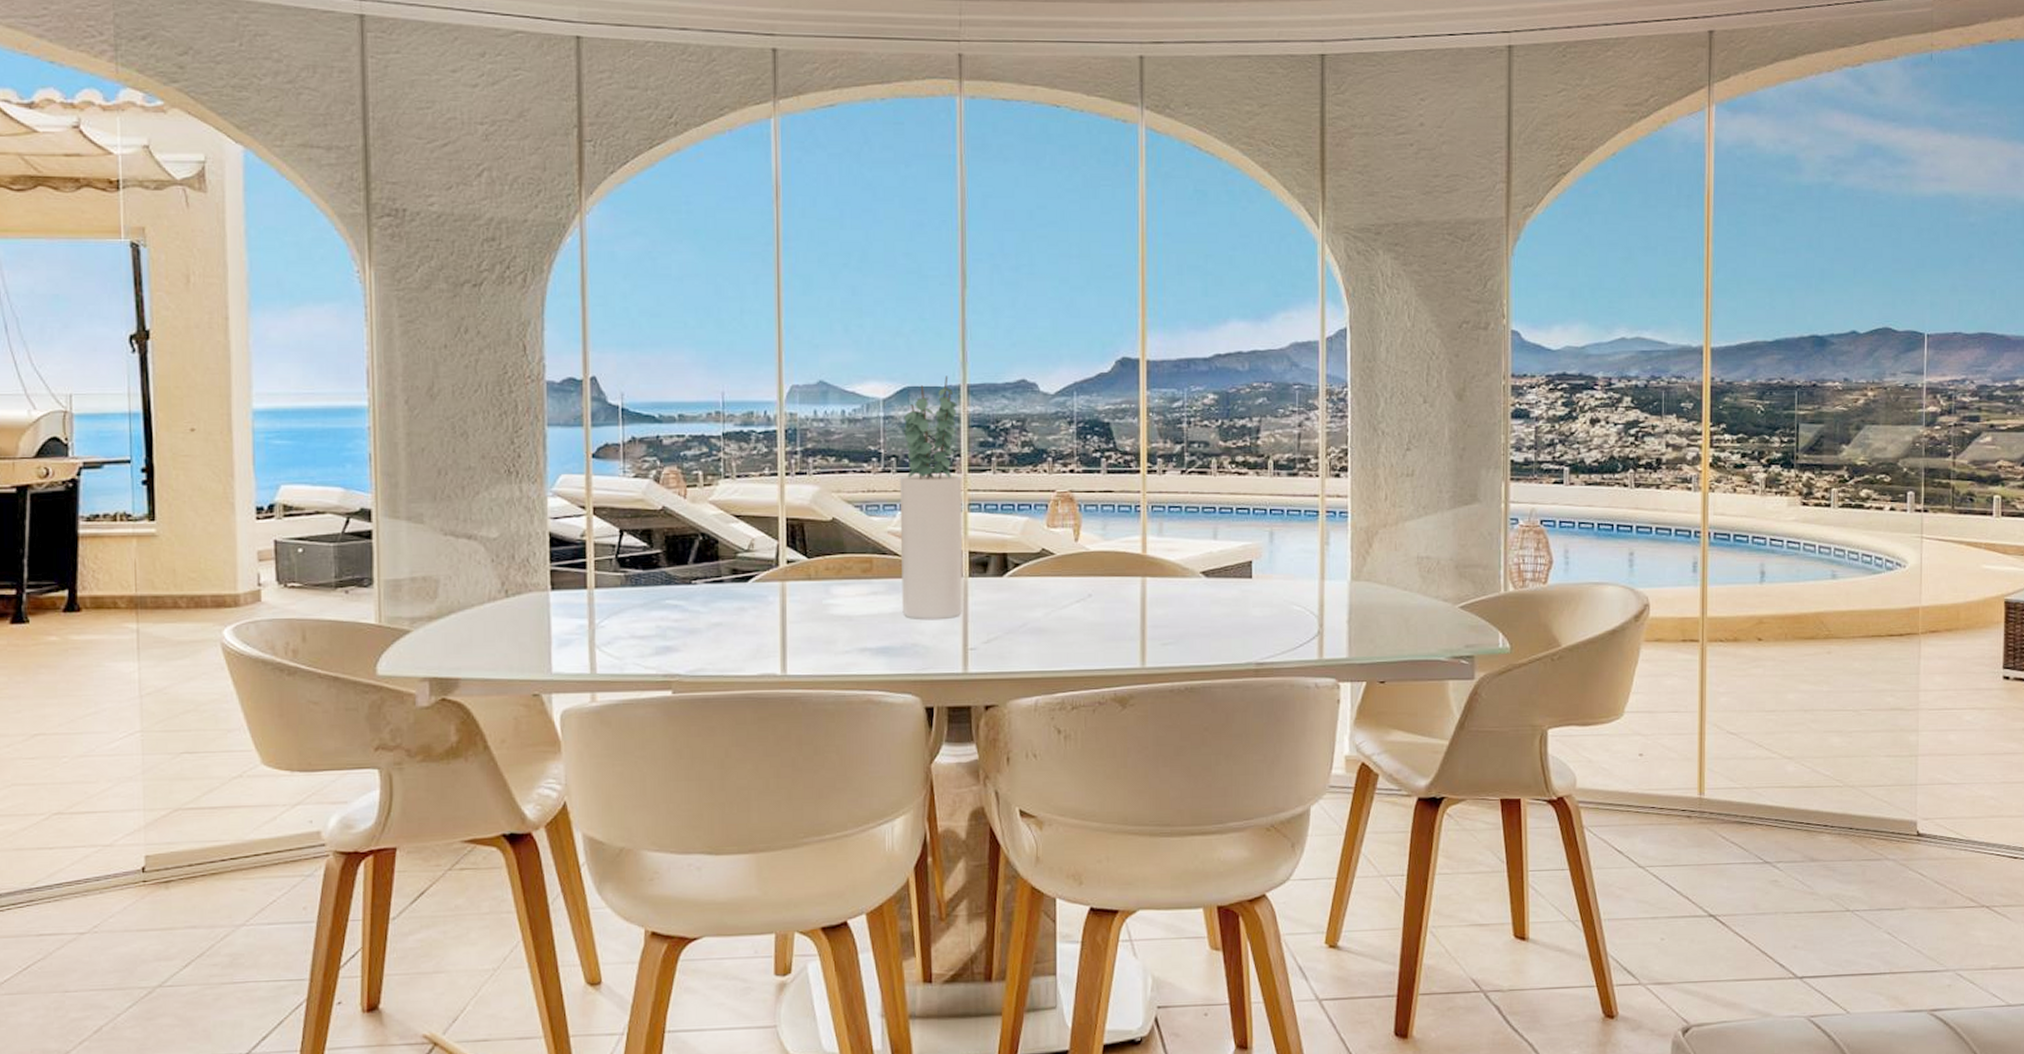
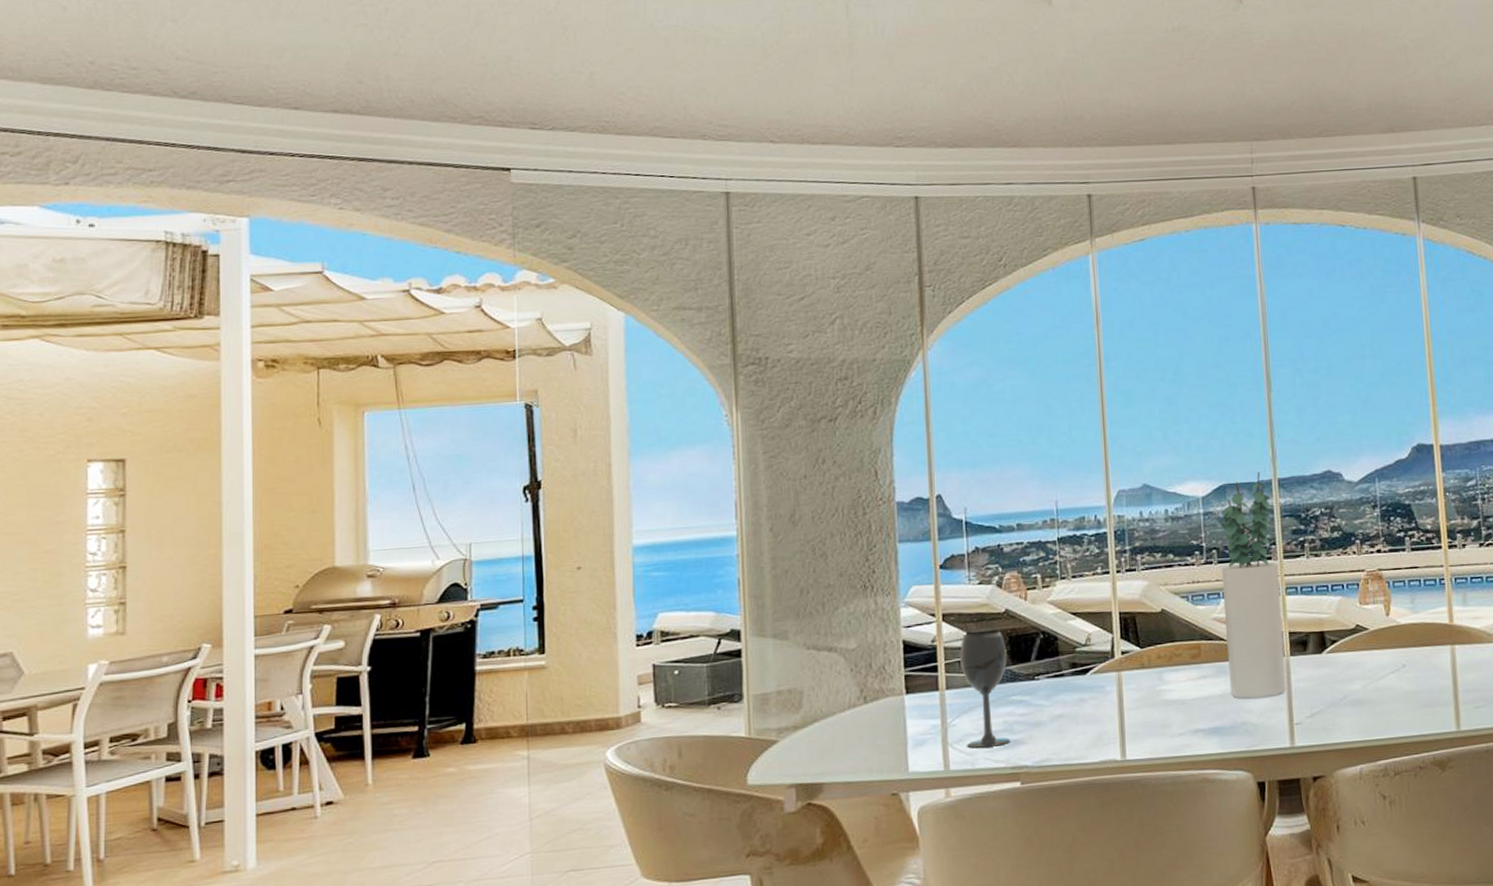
wine glass: none [611,529,662,652] -> present [960,630,1010,748]

